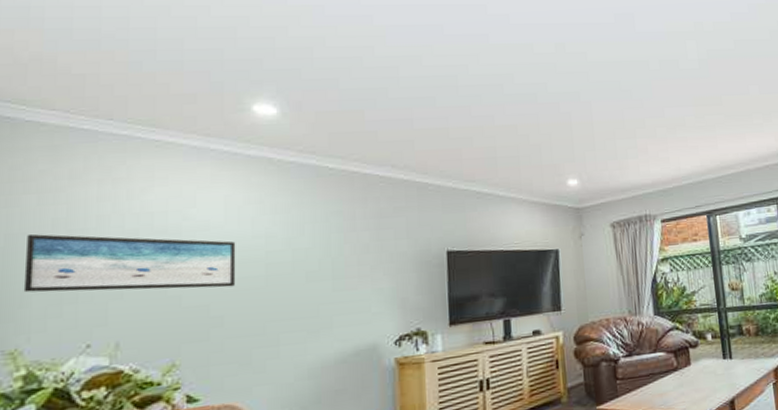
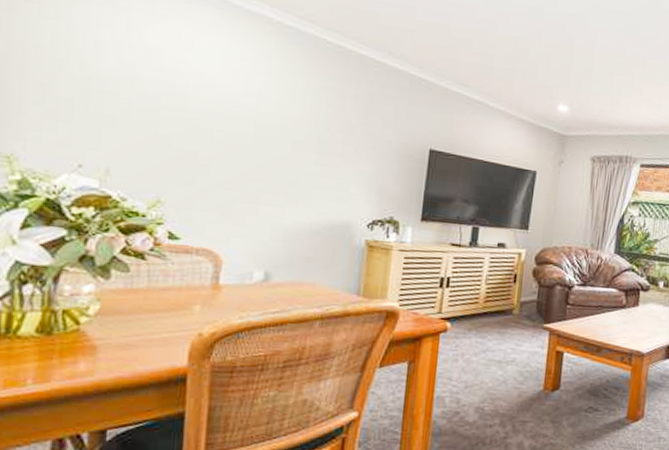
wall art: present [23,233,236,293] -> none [21,43,228,139]

